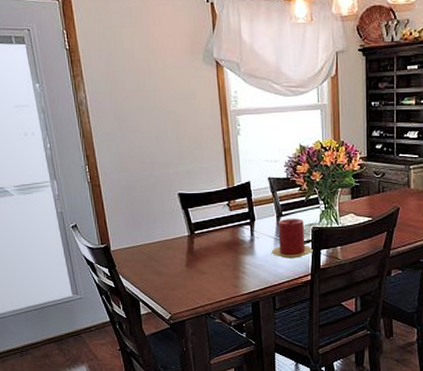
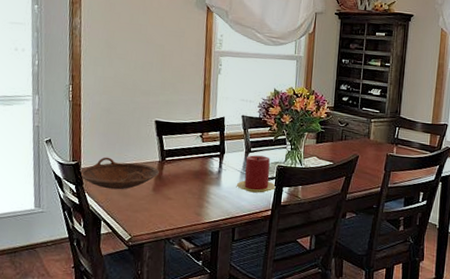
bowl: none [110,236,191,269] -> present [79,157,160,190]

